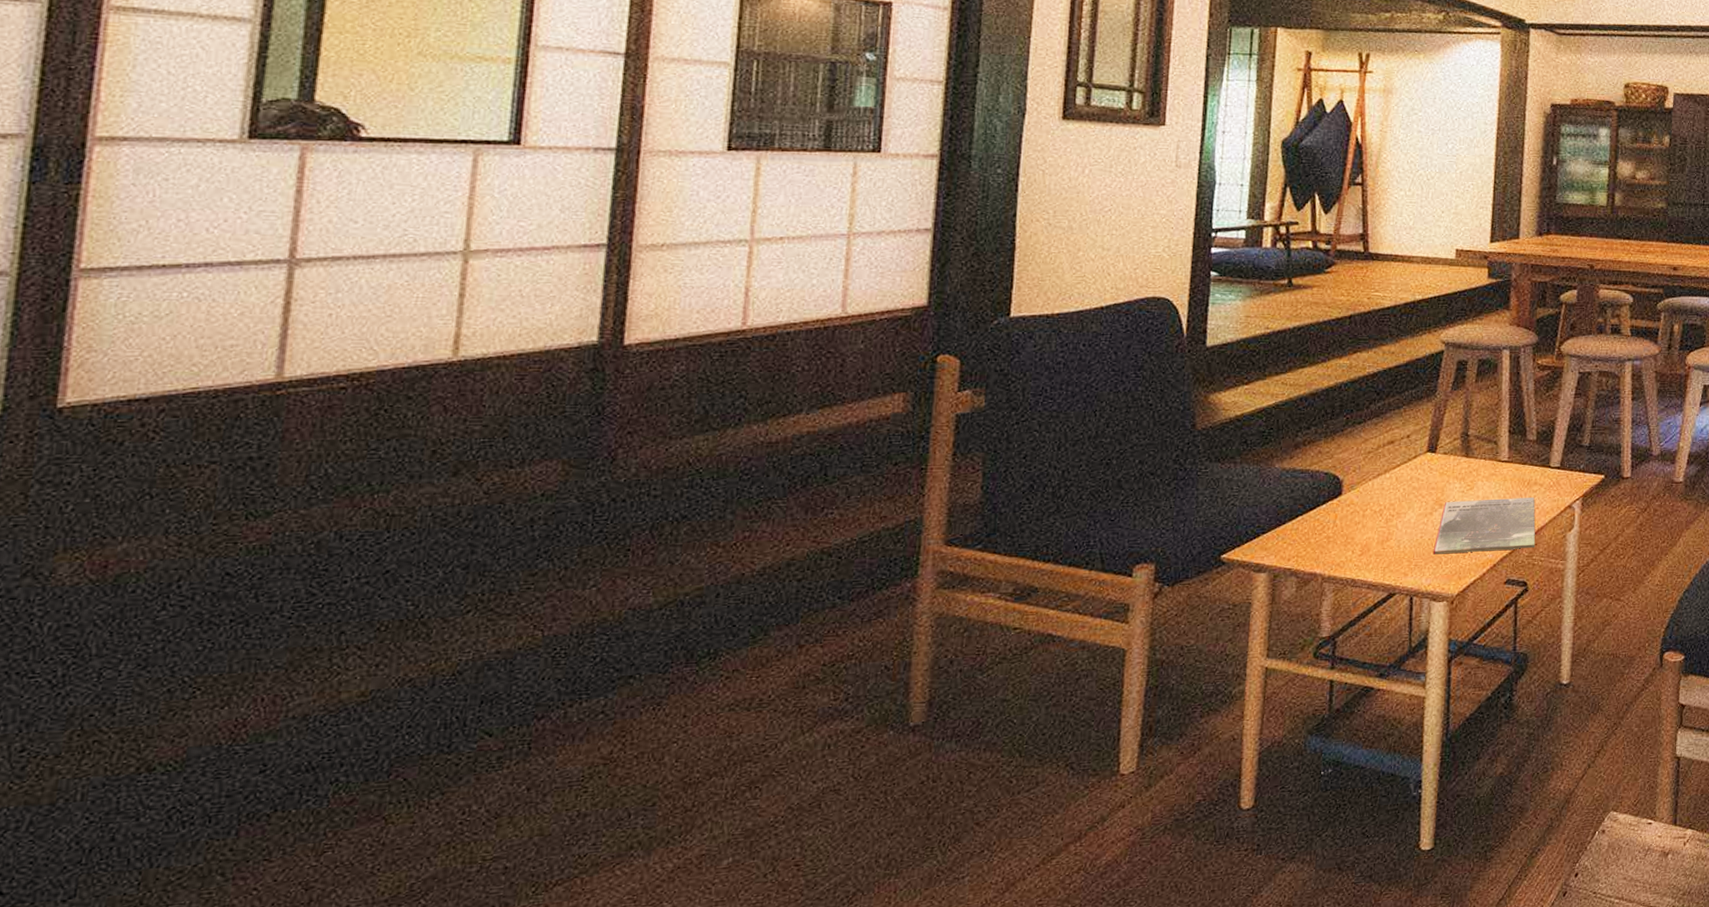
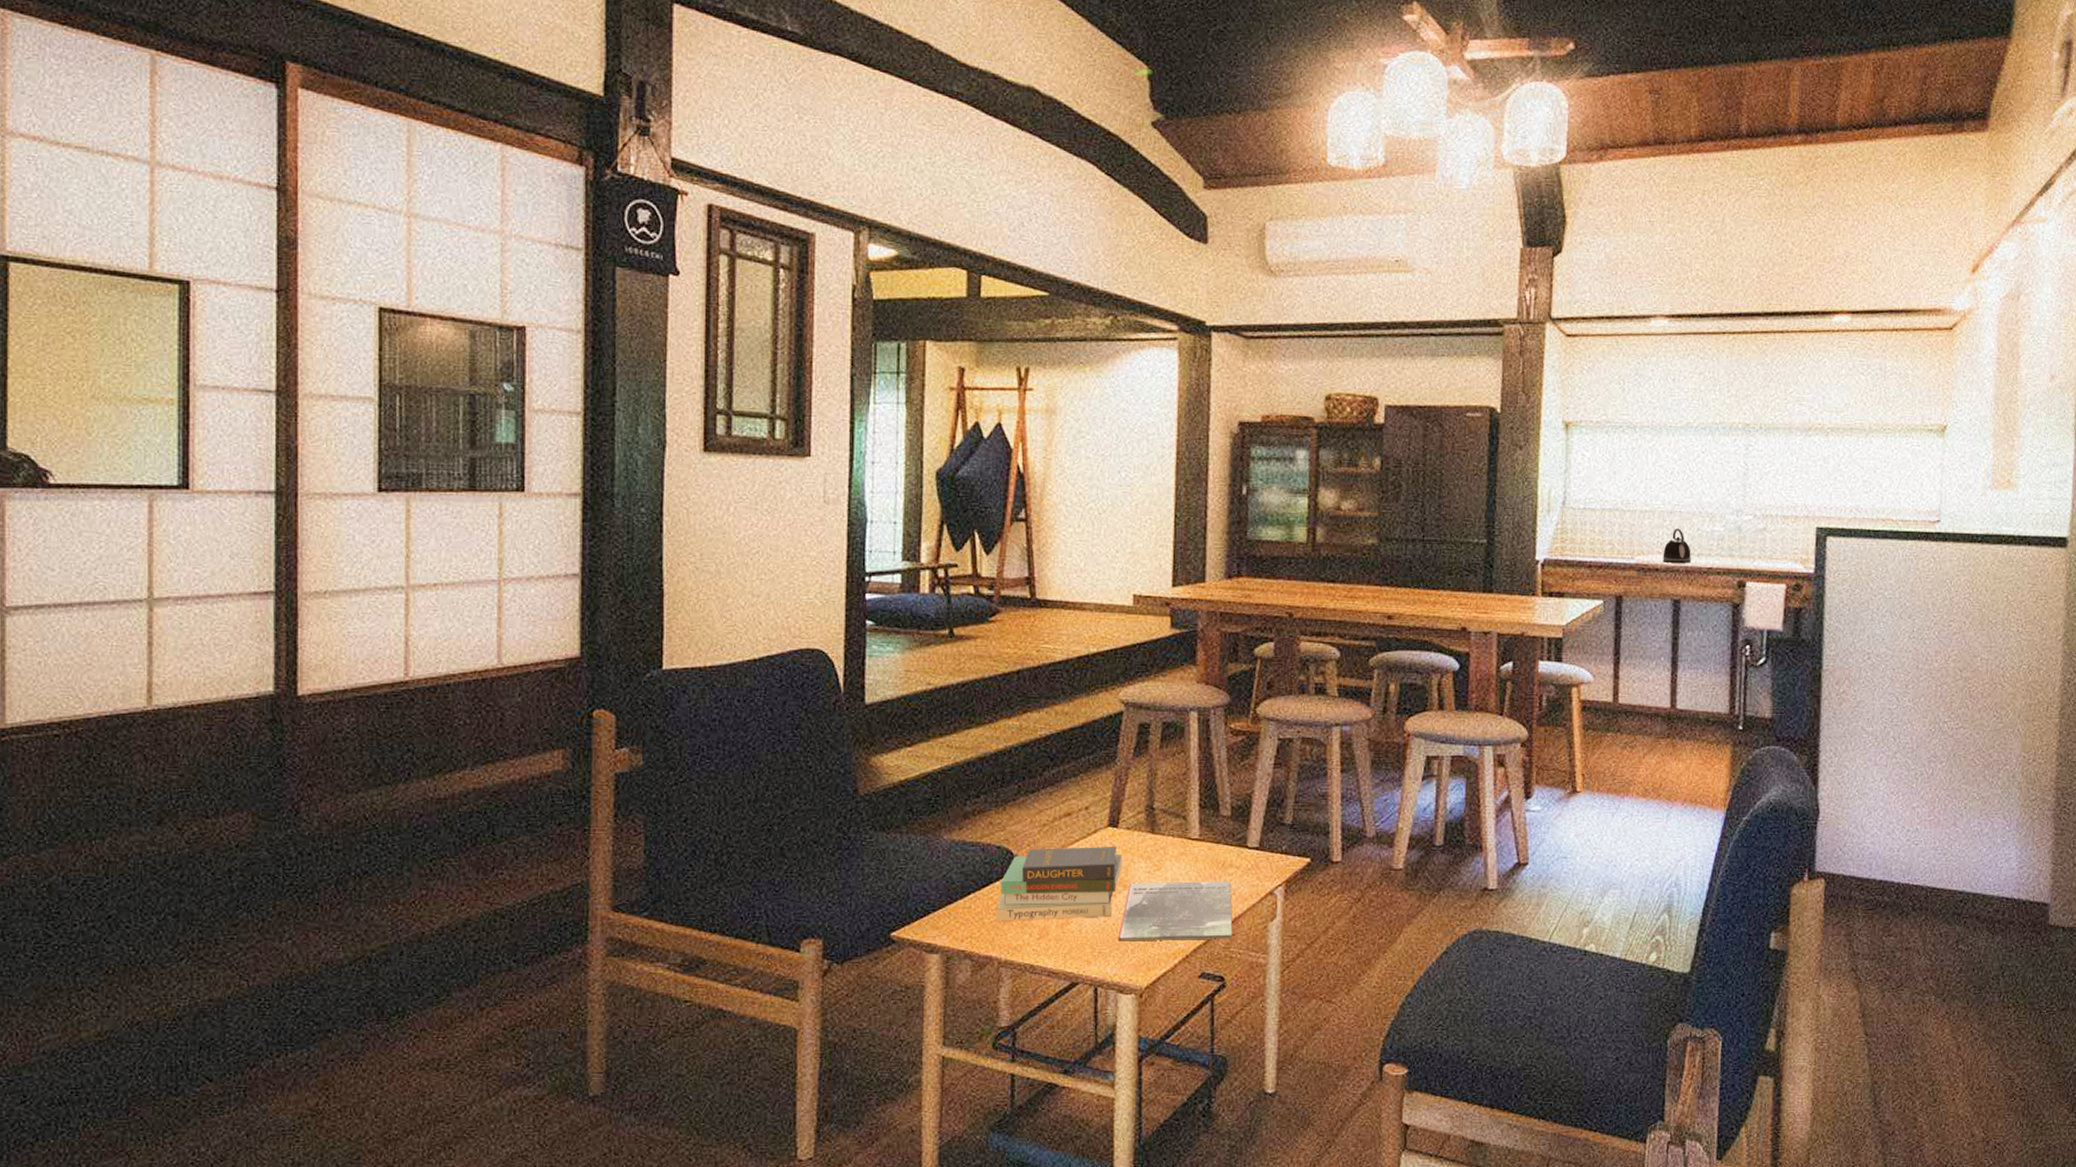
books: none [1321,470,1439,541] -> present [996,847,1123,922]

